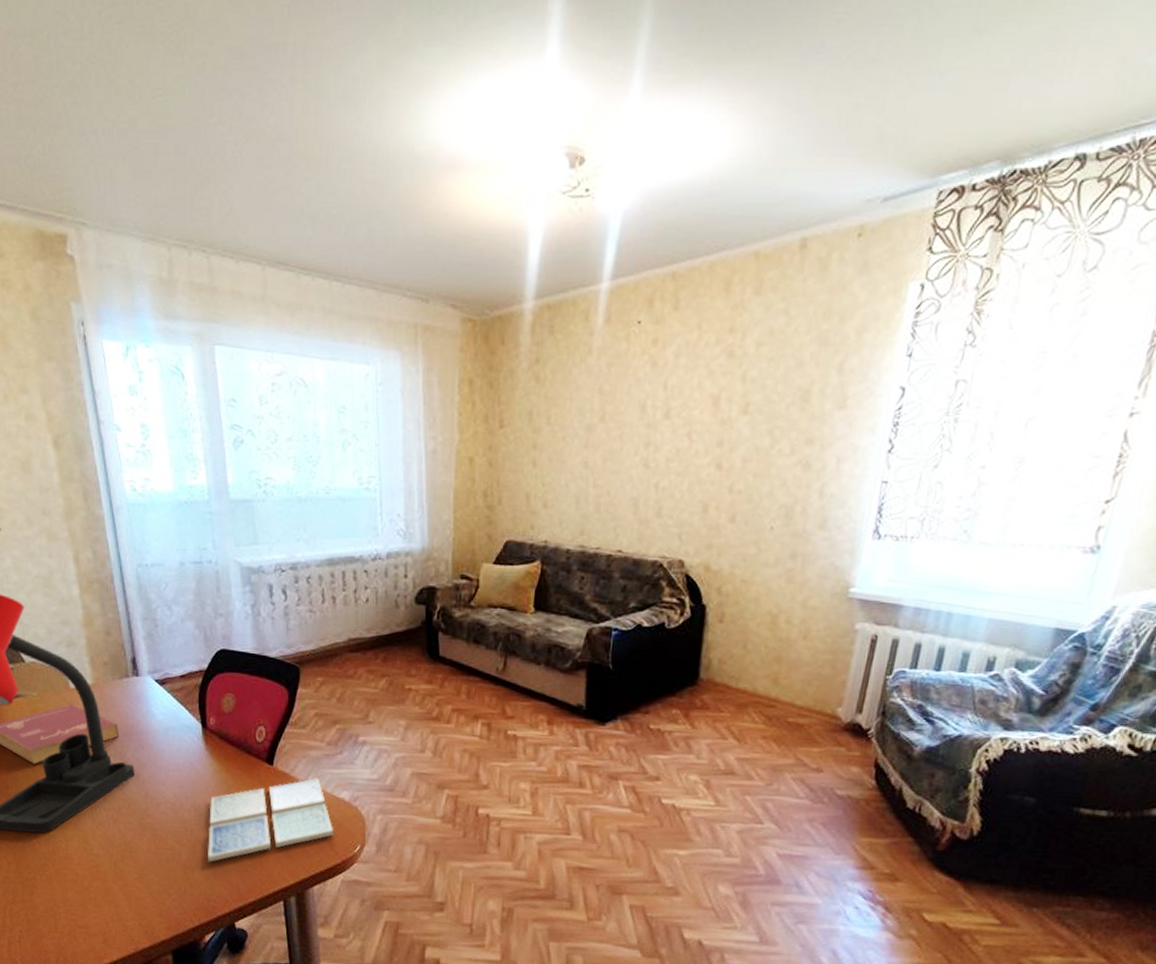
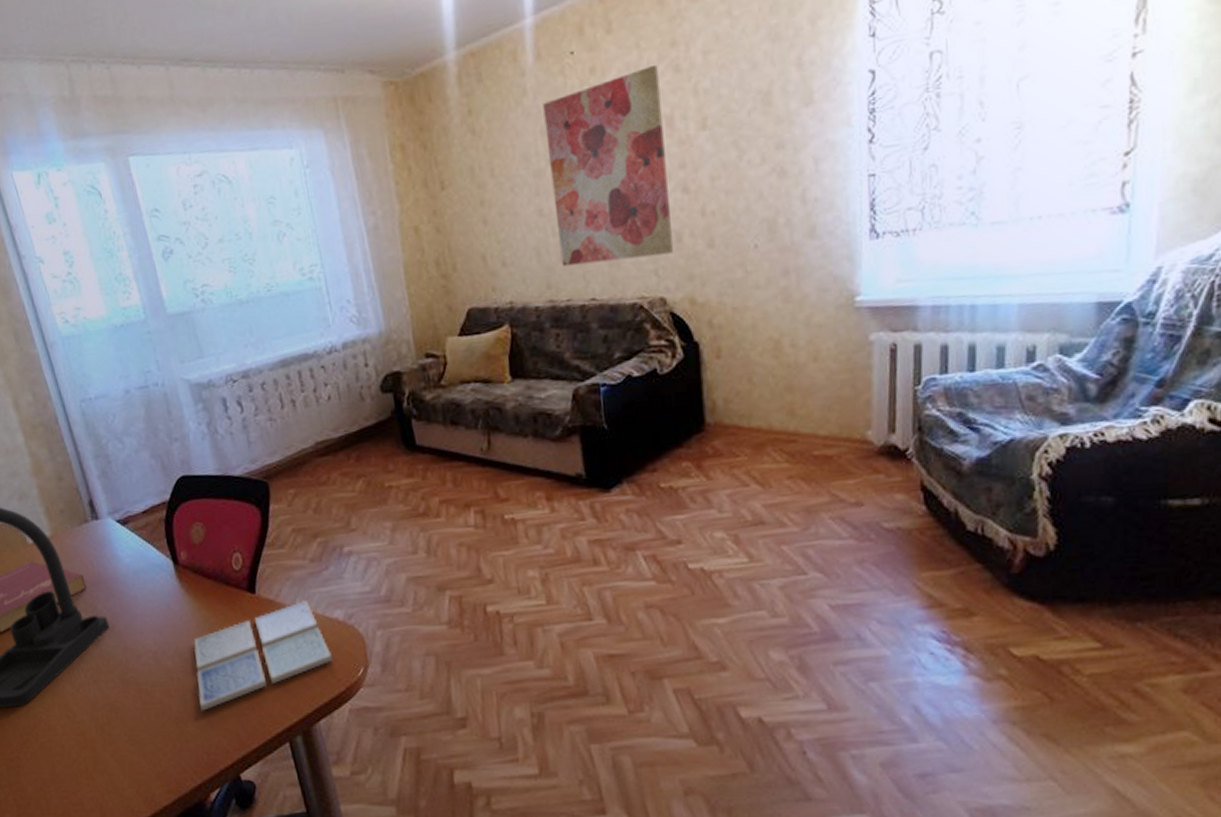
wall art: none [597,346,714,522] -> present [543,64,674,267]

